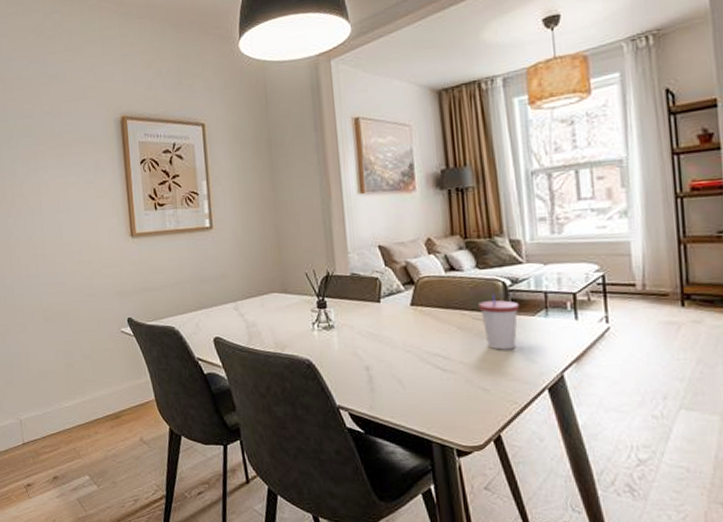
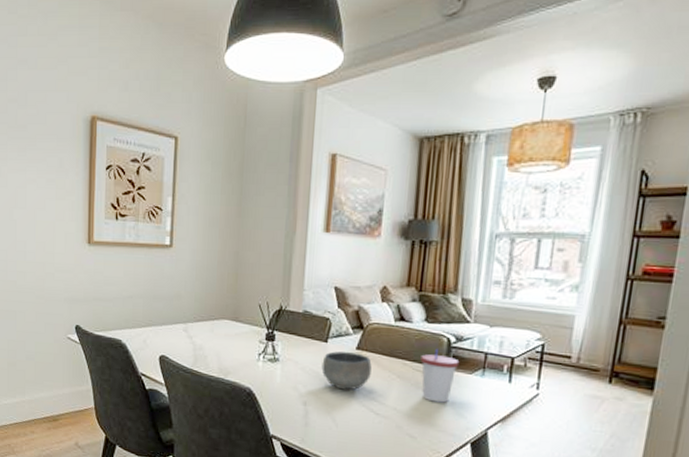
bowl: none [378,308,430,349] -> present [321,351,372,391]

